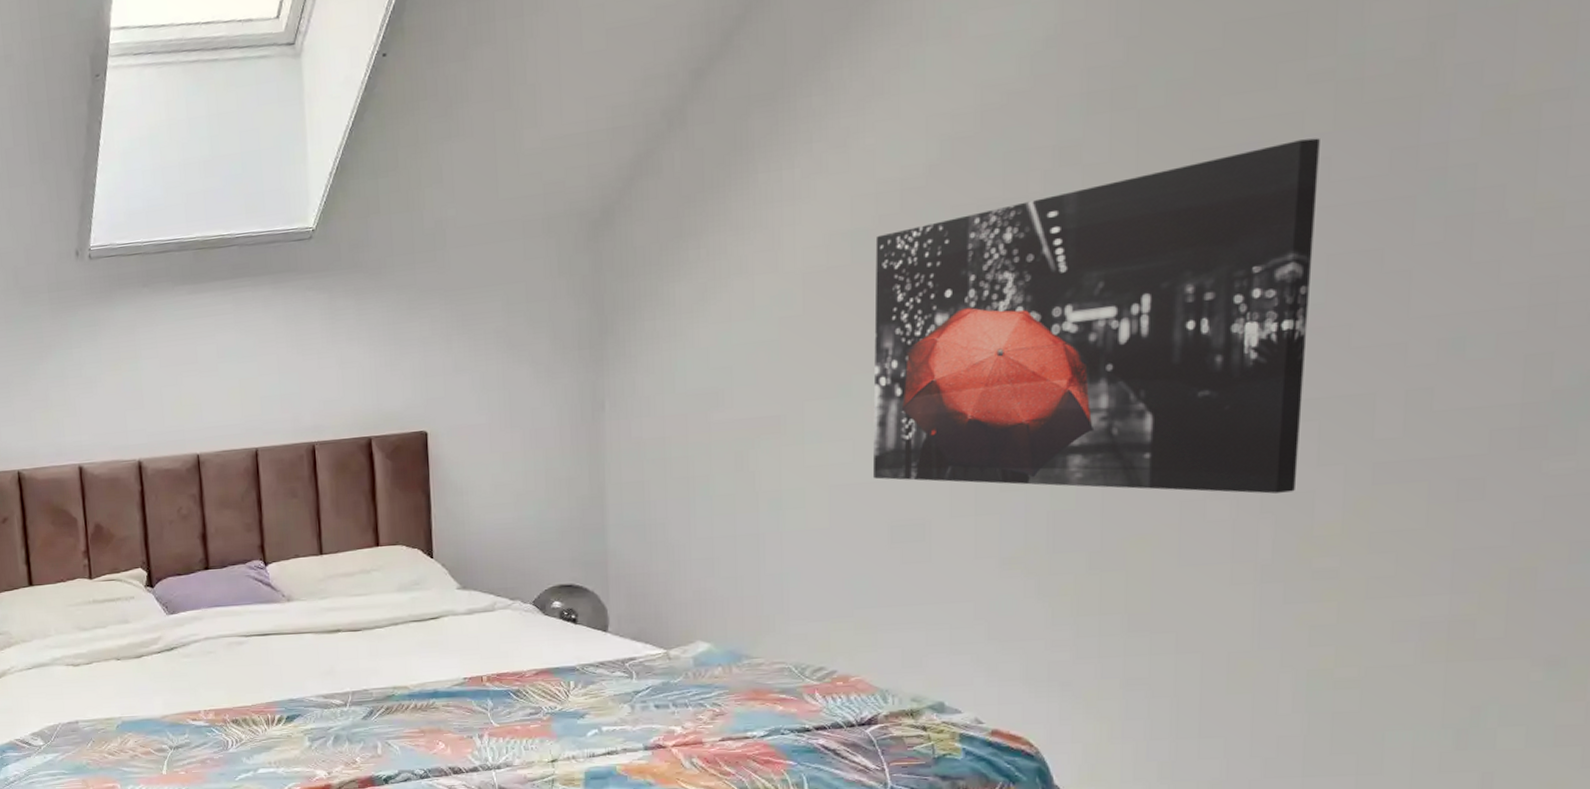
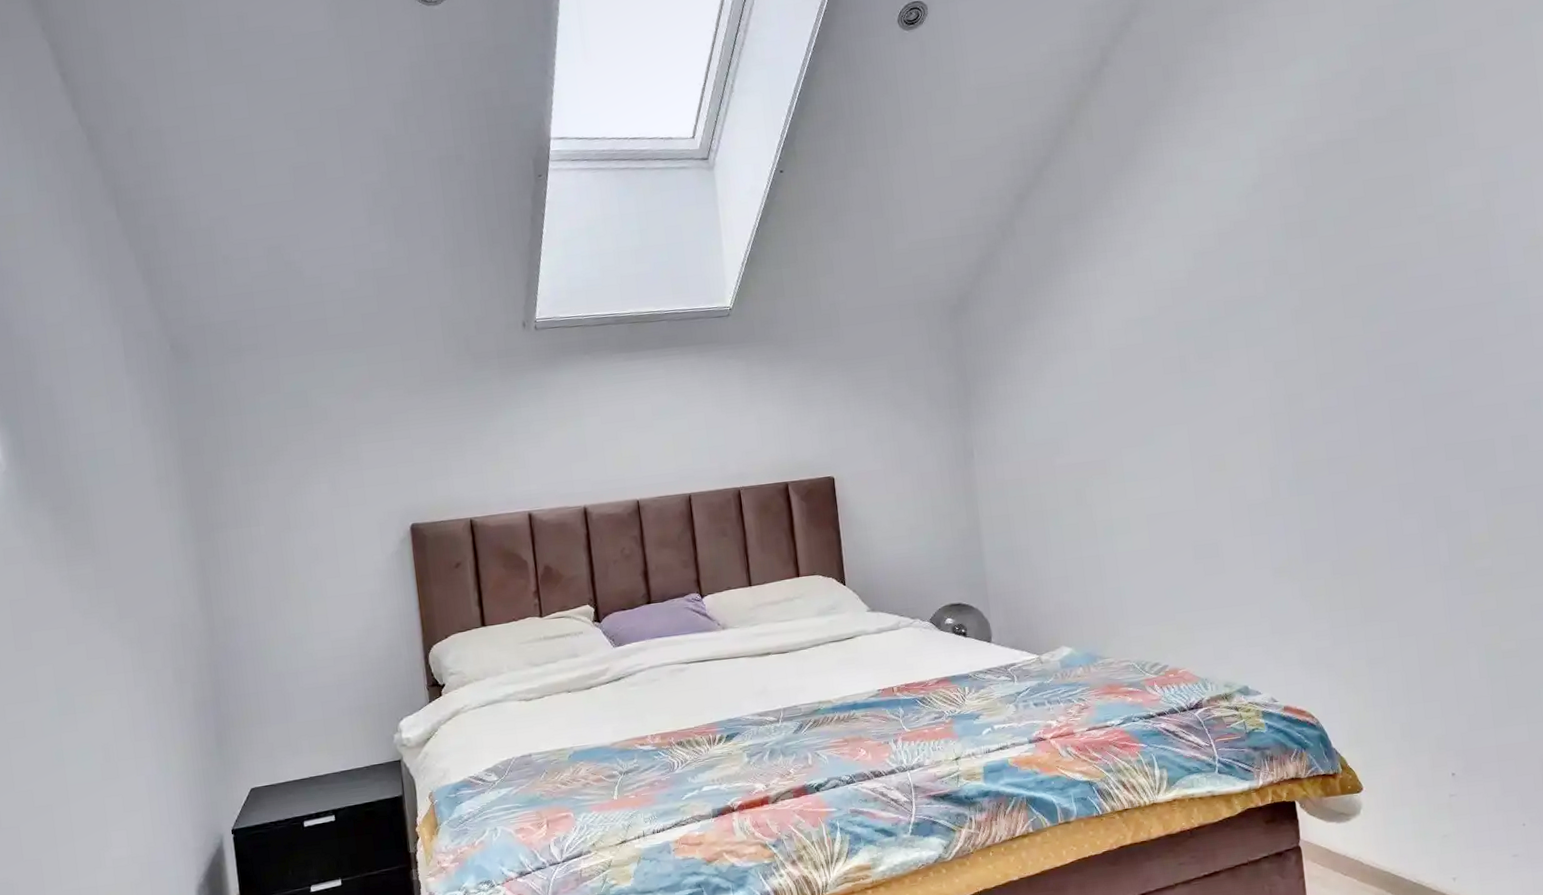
wall art: present [873,138,1320,494] -> none [1158,261,1456,513]

